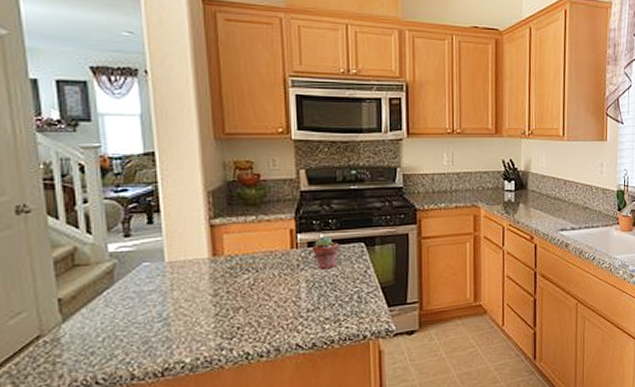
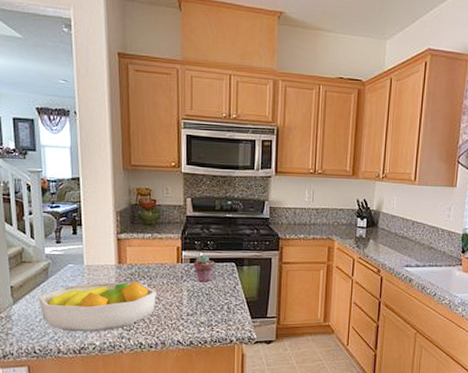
fruit bowl: none [100,275,266,349] -> present [38,280,156,332]

